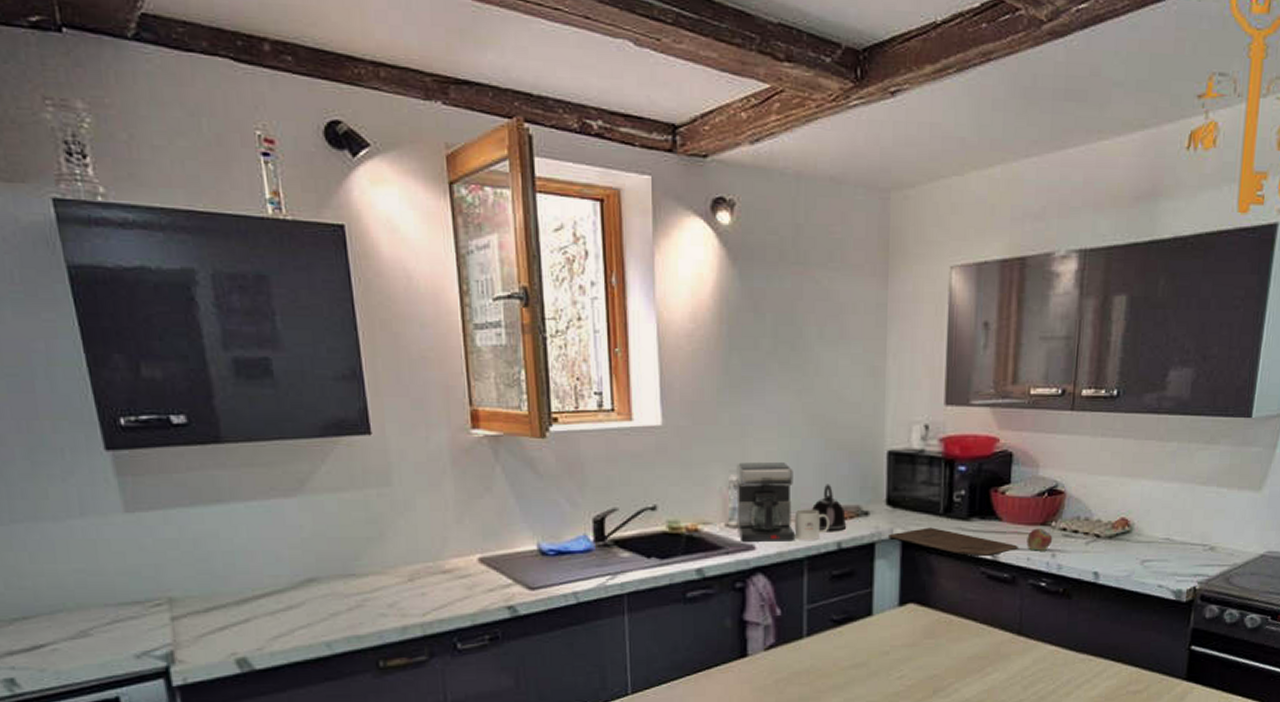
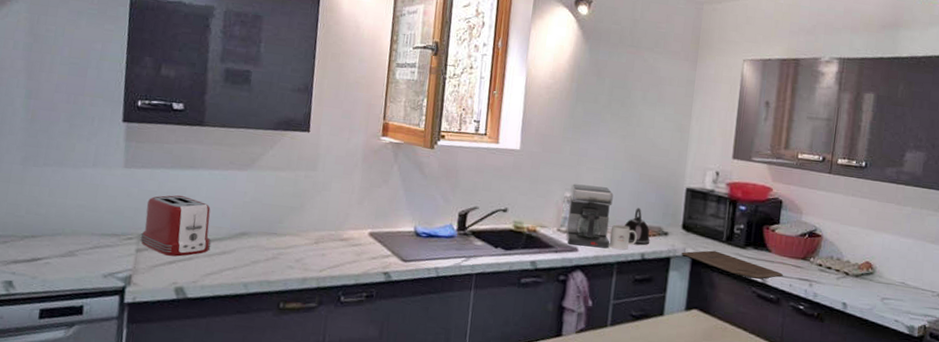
toaster: none [169,541,271,622] -> present [140,195,212,257]
fruit: present [1026,528,1053,551] -> none [790,261,811,281]

